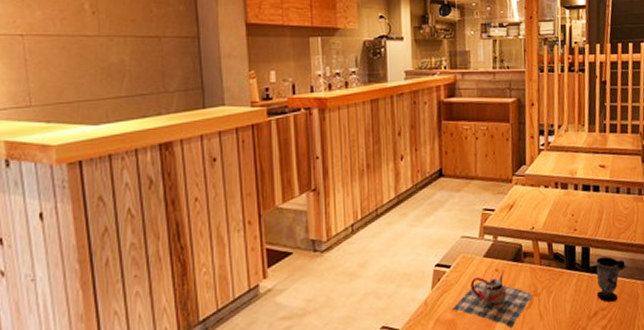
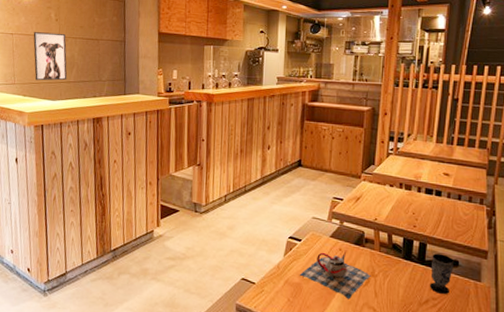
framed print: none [57,31,116,99] -> present [33,32,67,81]

